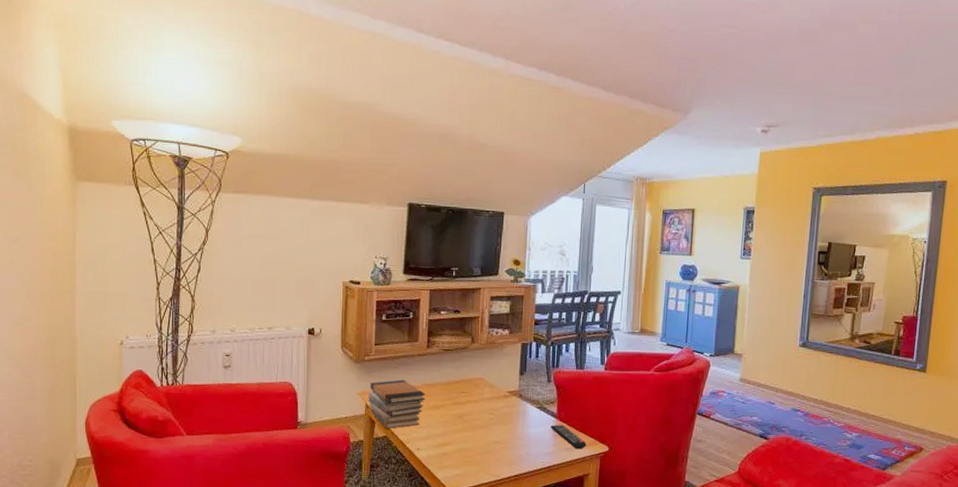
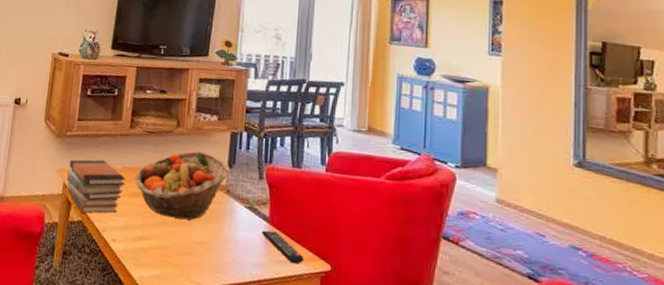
fruit basket: none [434,363,522,424] -> present [134,151,231,221]

